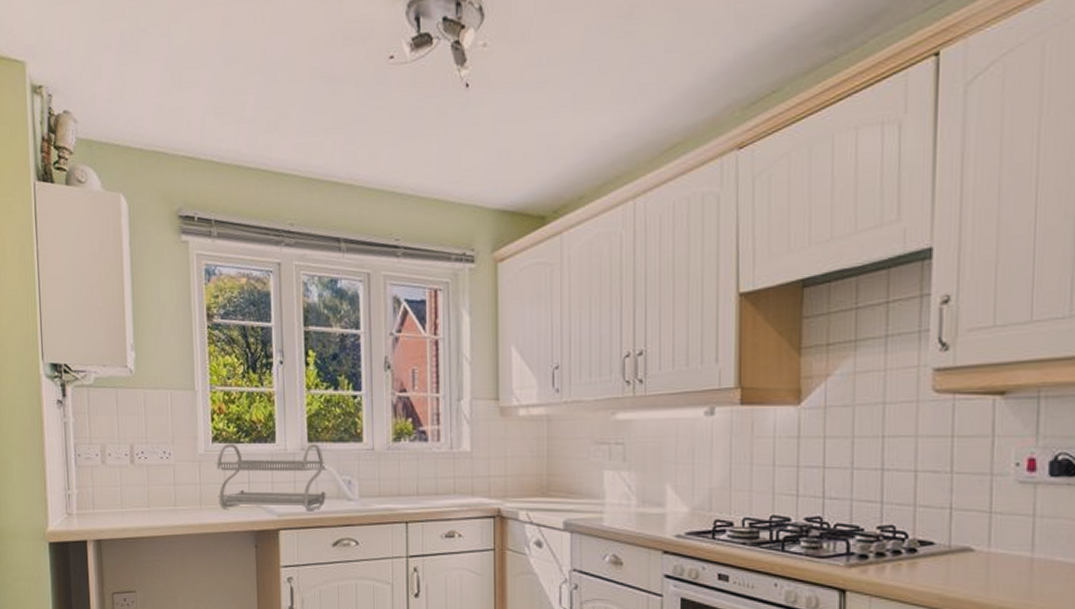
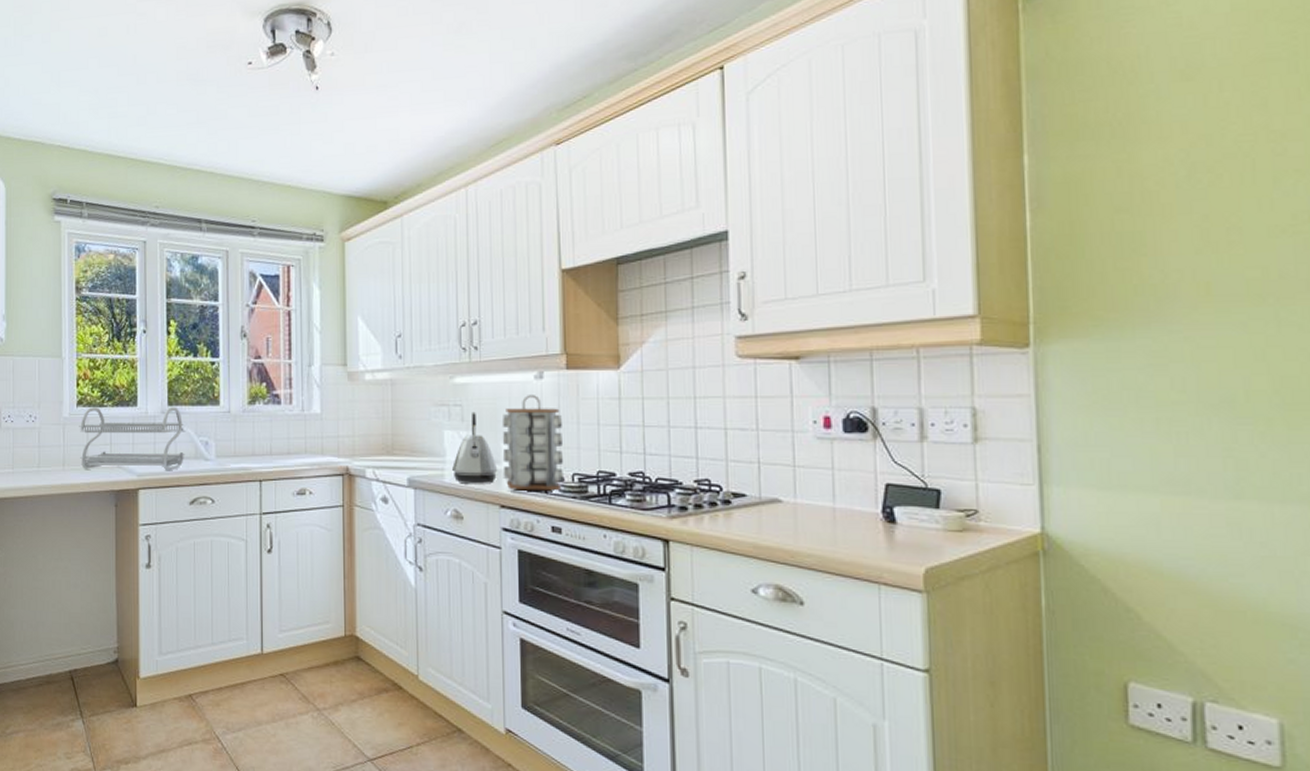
kettle: none [612,450,662,529] -> present [452,411,498,484]
spice rack: none [666,431,733,538] -> present [501,393,563,492]

